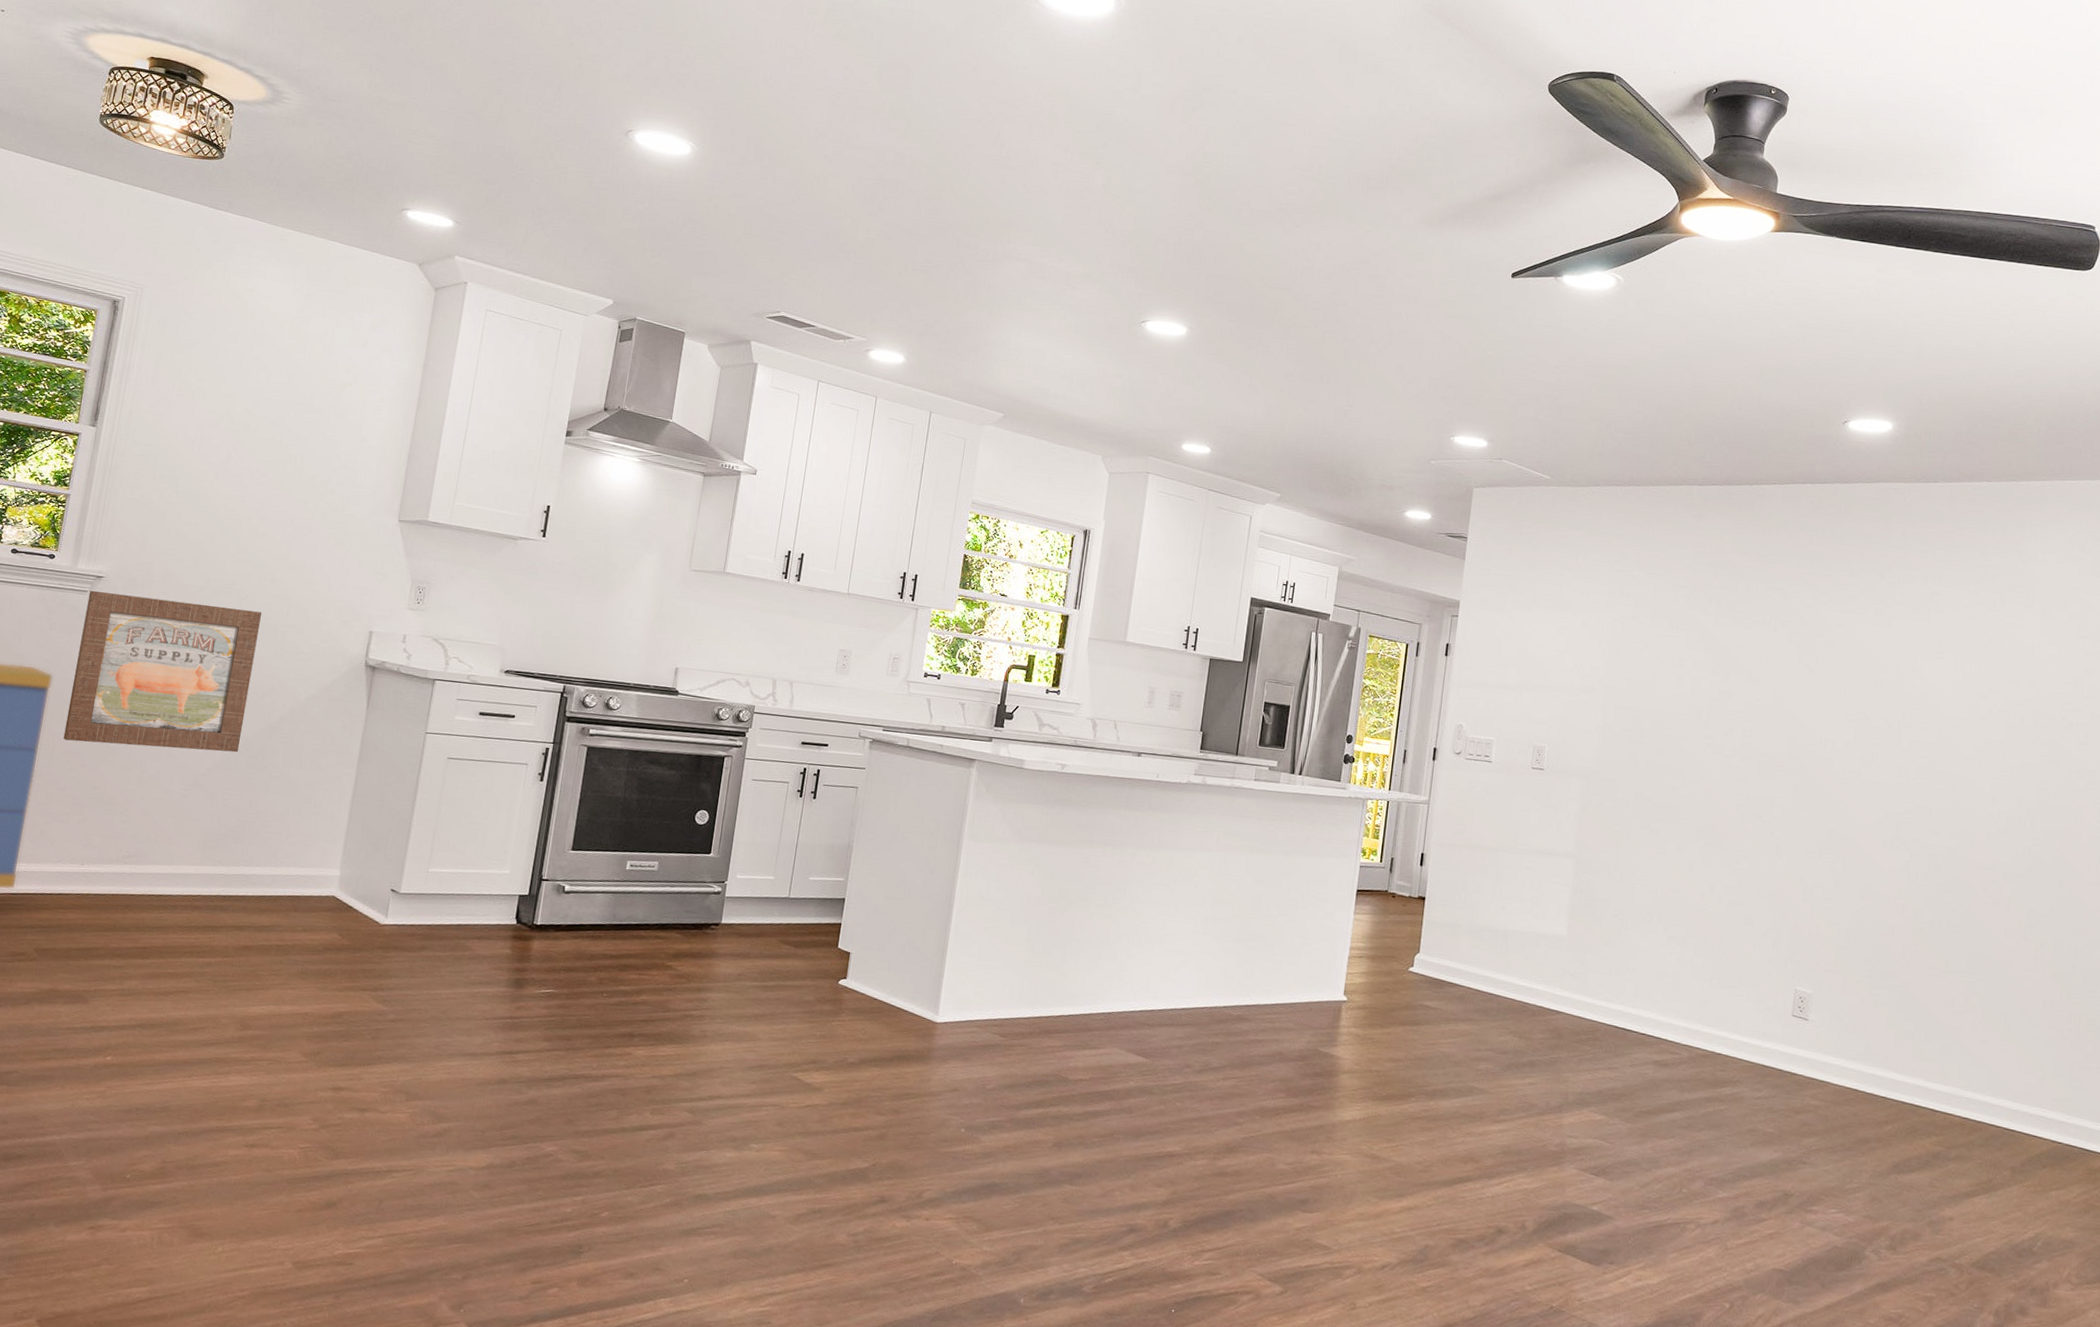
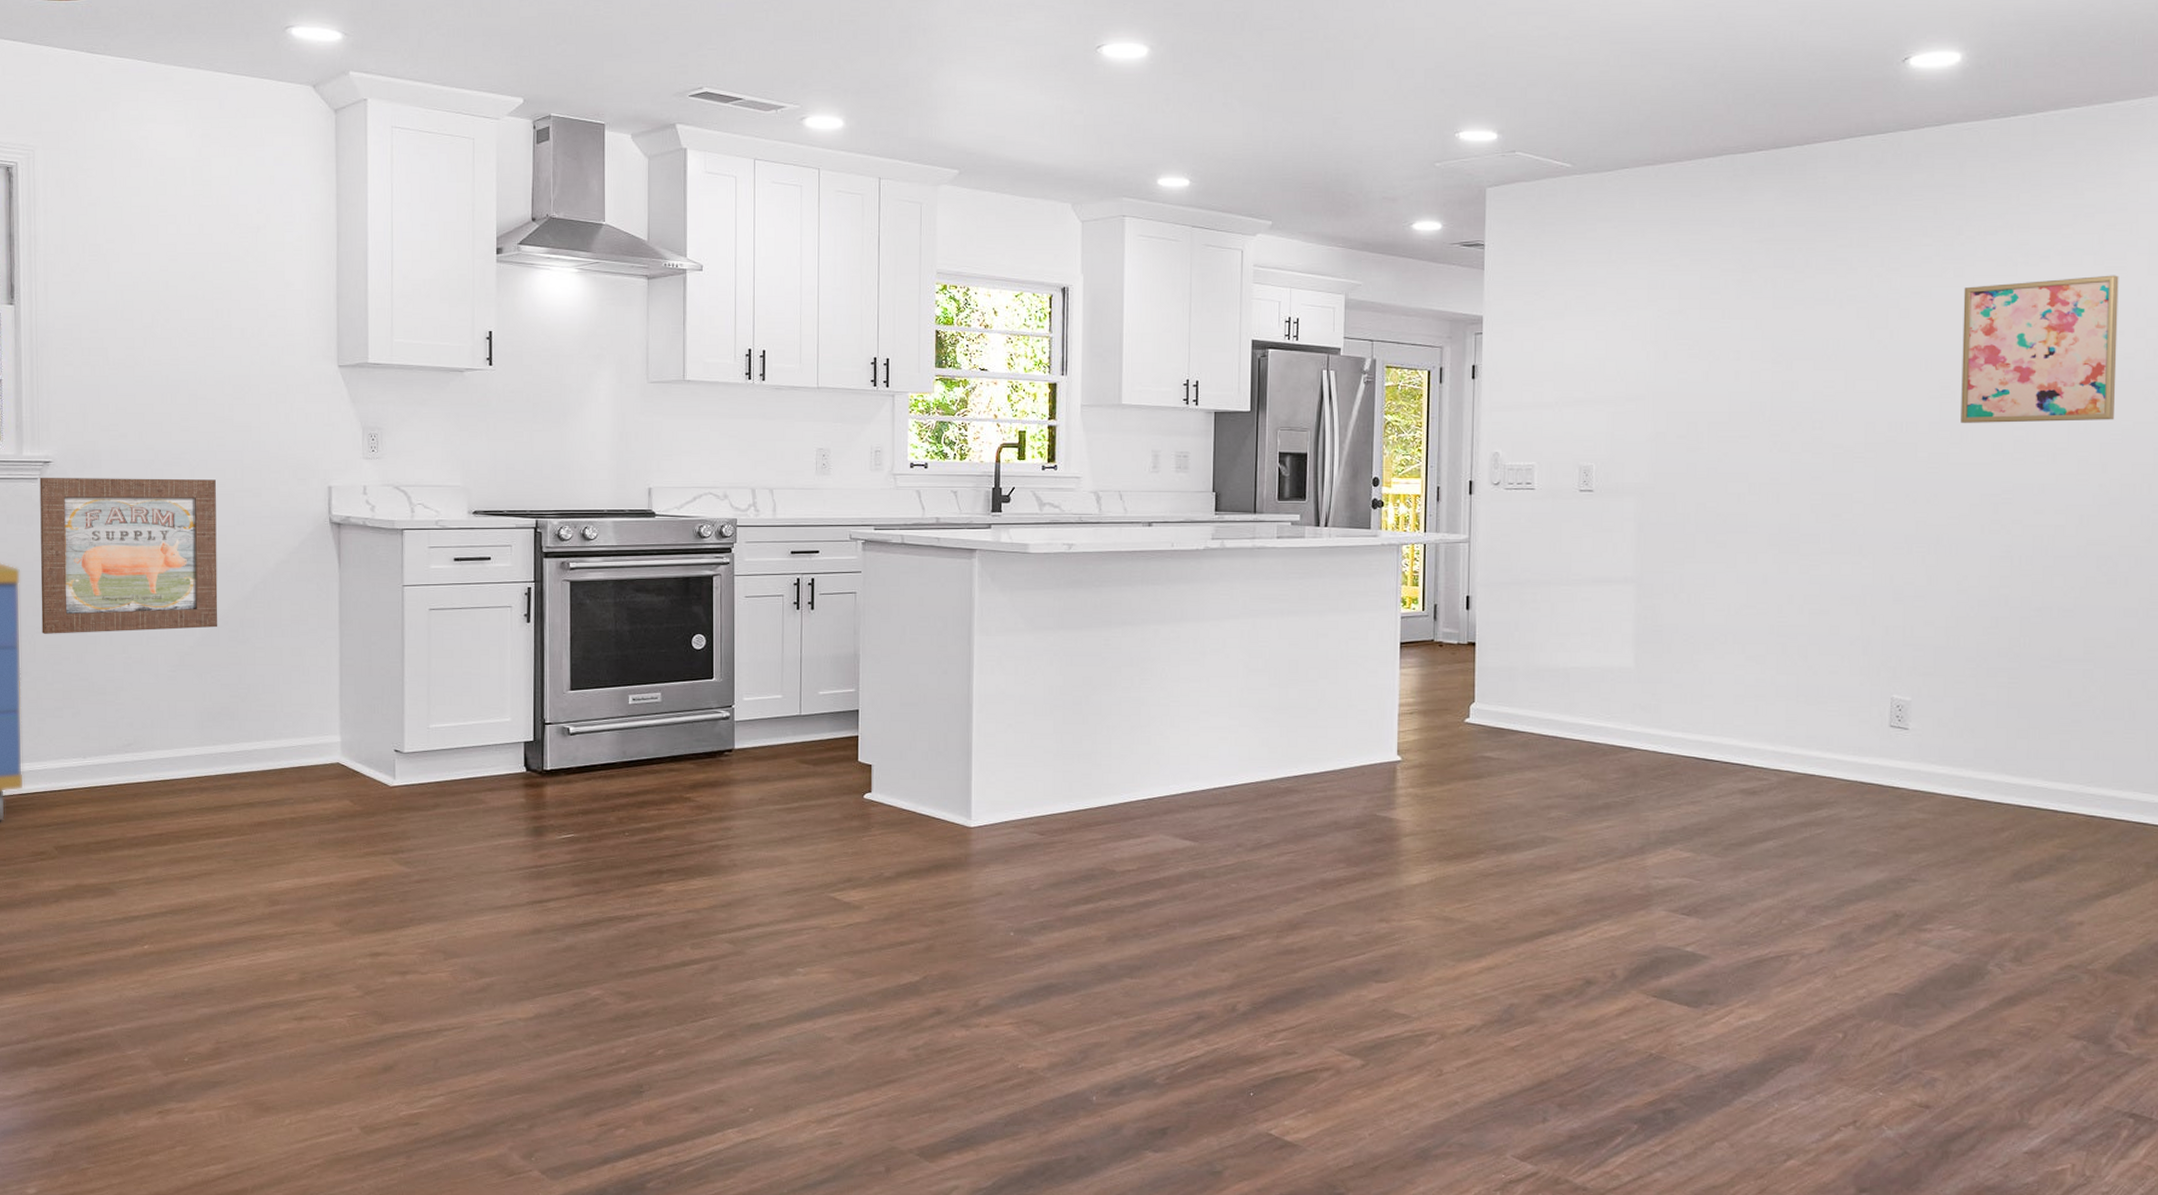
wall art: none [1872,626,2016,759] -> present [1961,275,2119,423]

